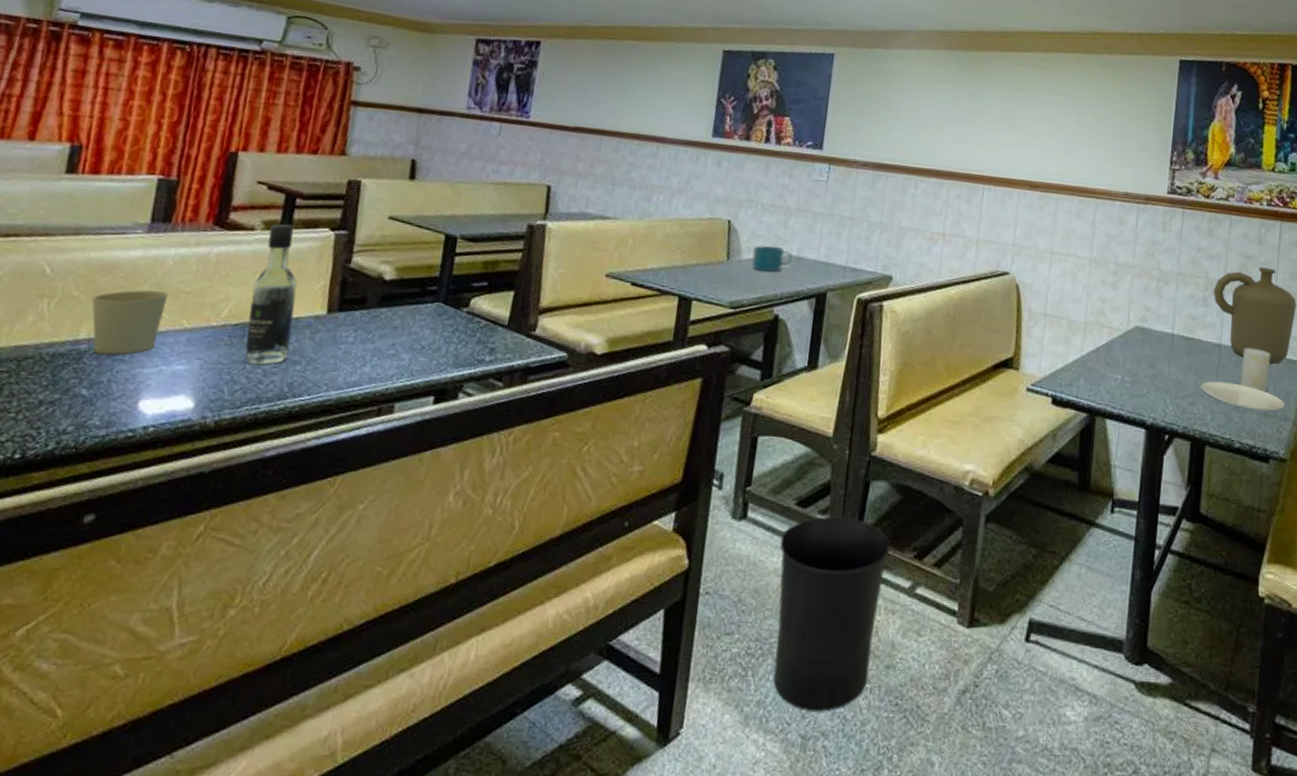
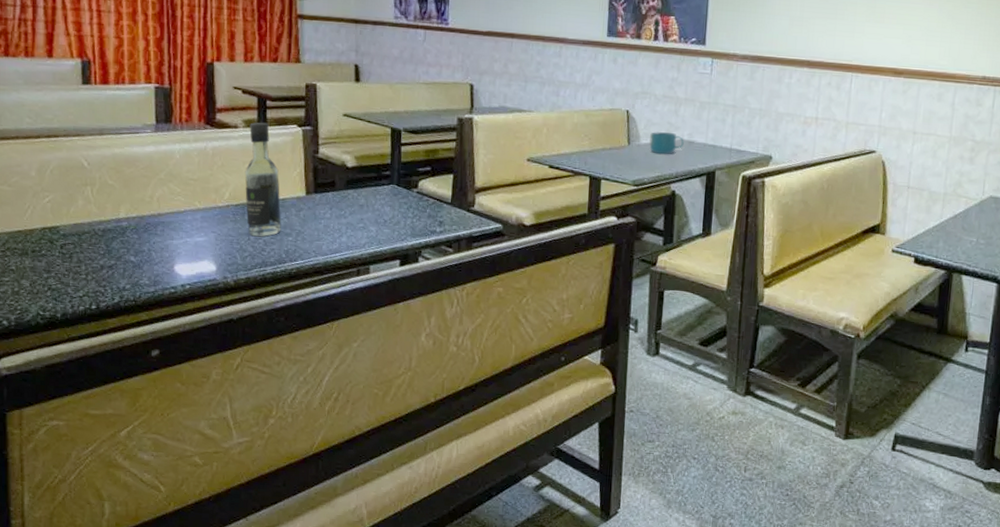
dixie cup: present [91,290,169,356] -> none [123,178,181,231]
waste bin: present [772,516,891,712] -> none [687,353,778,499]

